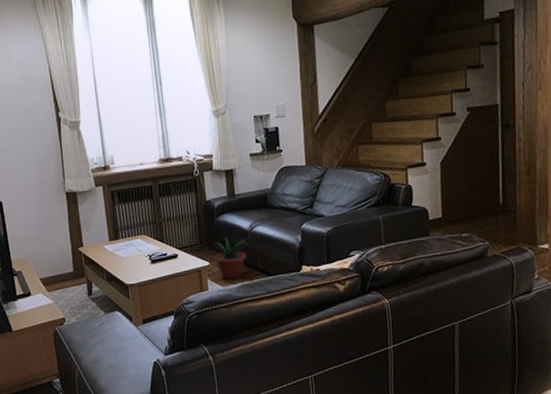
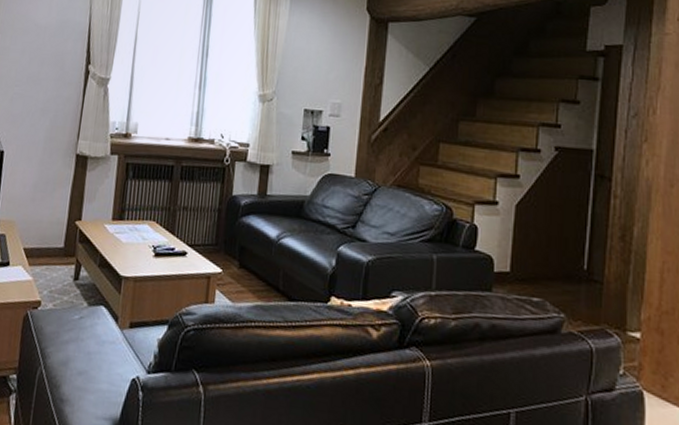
potted plant: present [214,237,247,280] -> none [228,243,271,297]

